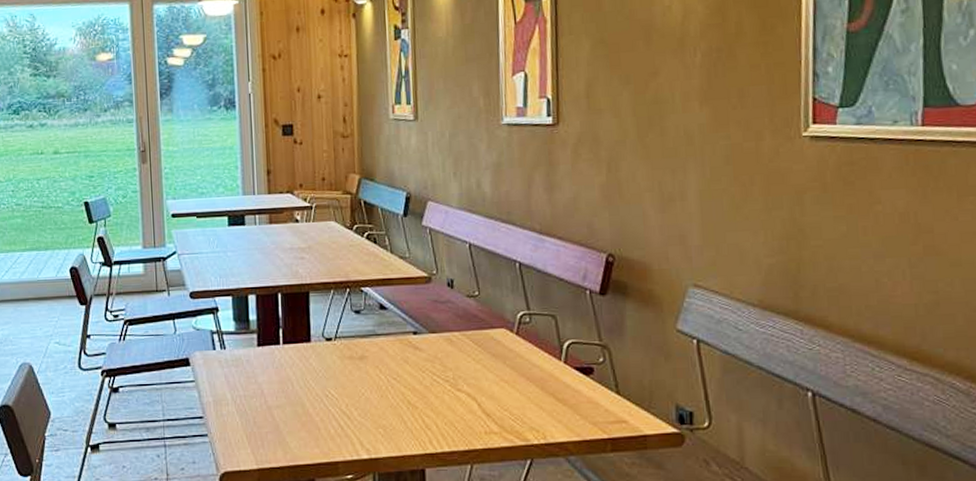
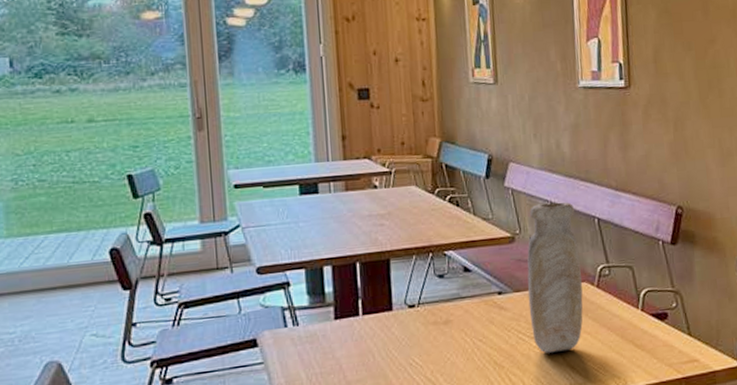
vase: none [443,244,501,398] -> present [527,202,583,353]

